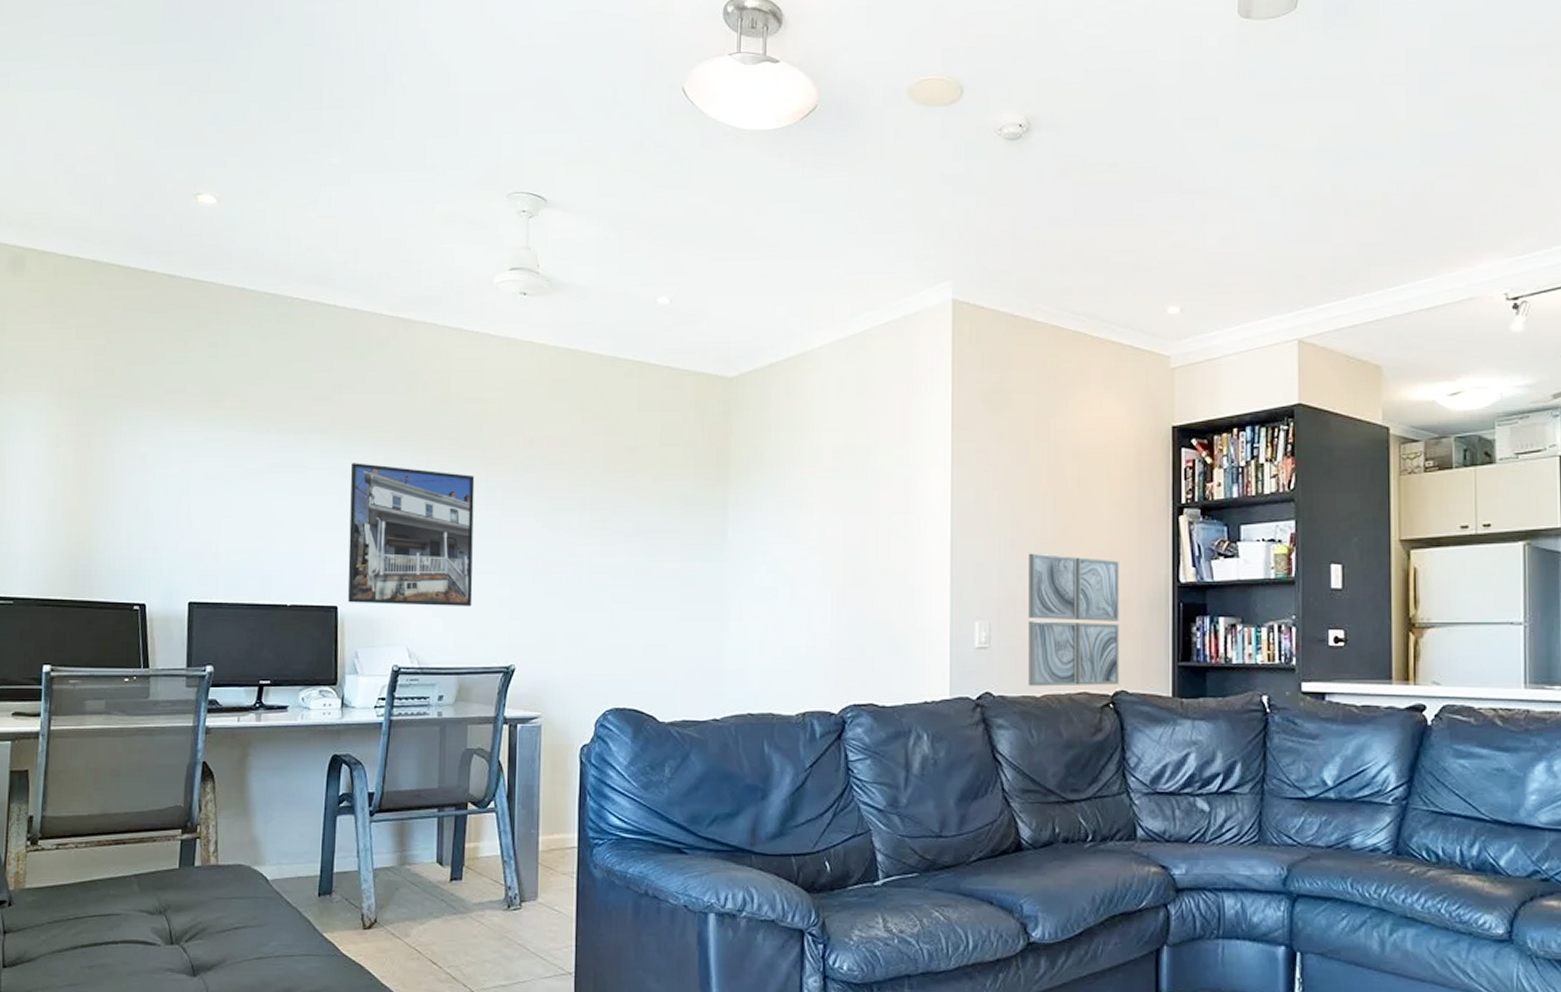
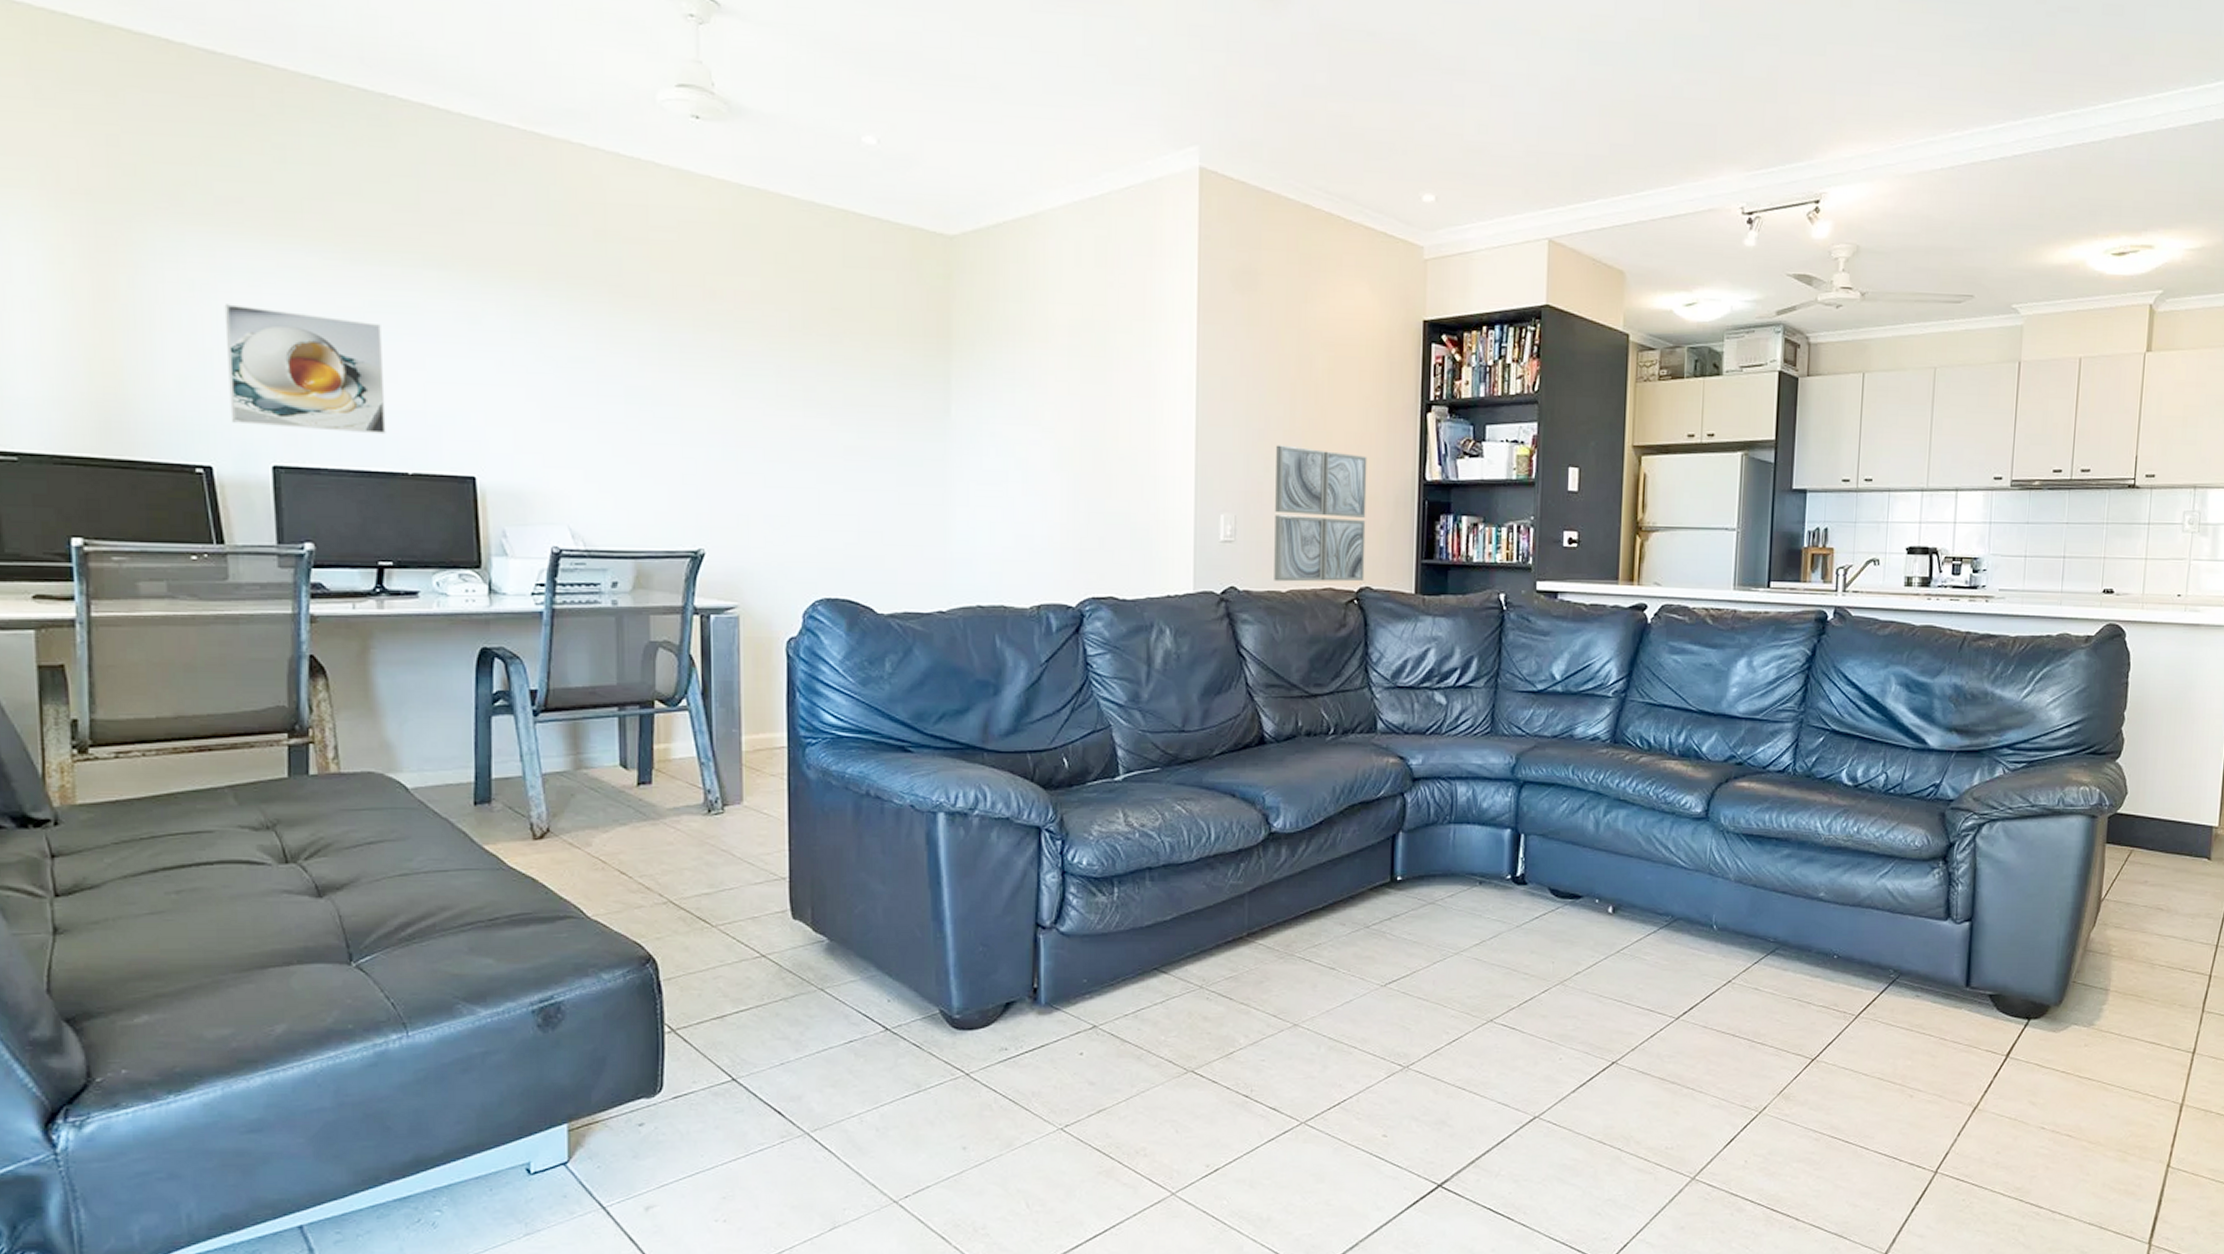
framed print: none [162,472,275,573] -> present [224,304,386,435]
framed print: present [347,463,475,607] -> none [481,307,649,483]

